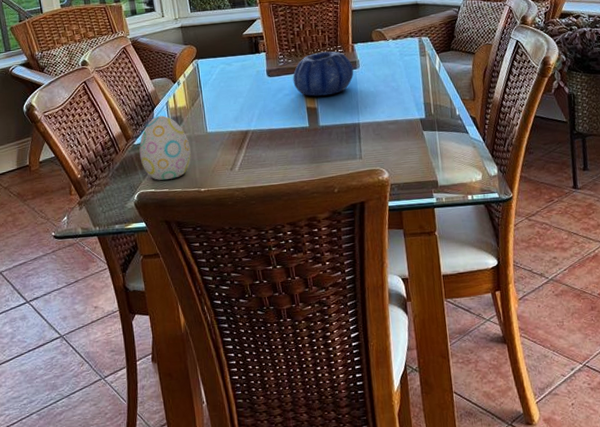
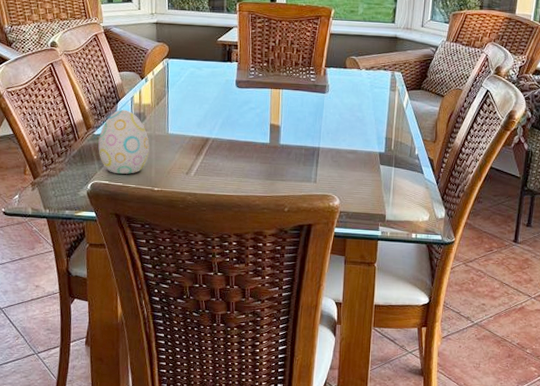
decorative bowl: present [293,51,354,96] -> none [260,70,323,115]

